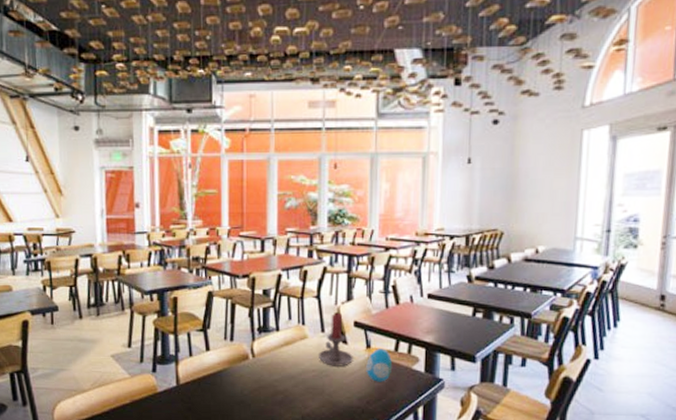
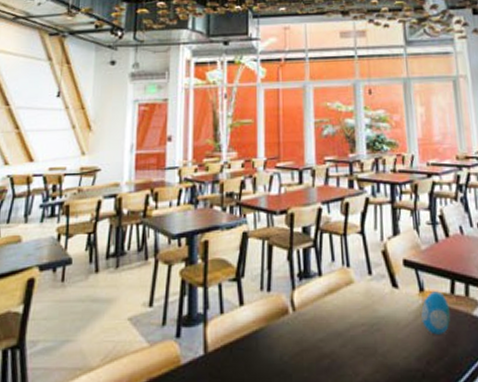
candle holder: present [319,313,353,367] -> none [367,251,406,317]

